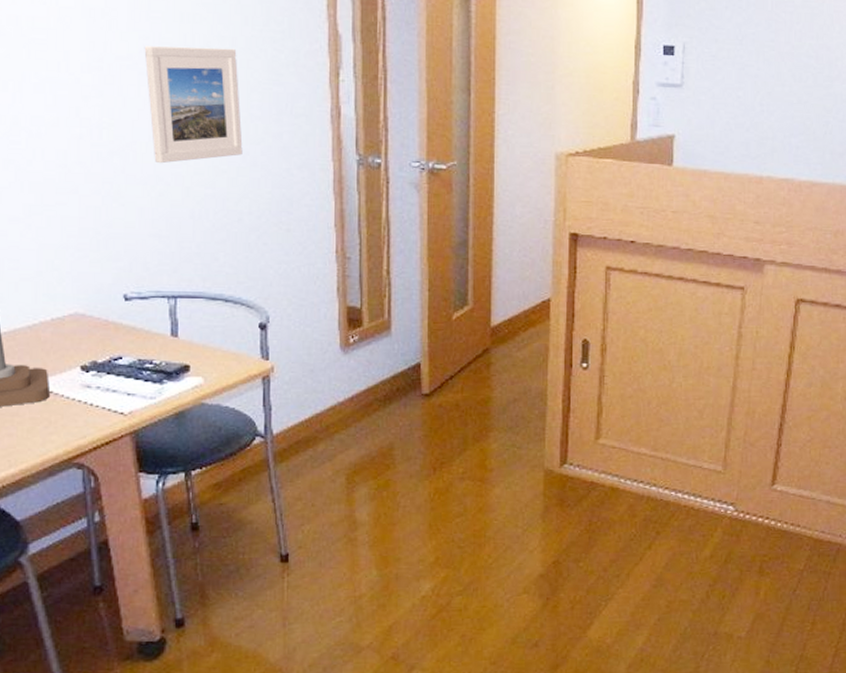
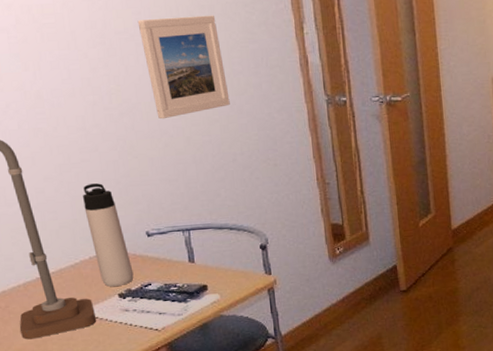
thermos bottle: none [53,231,102,357] -> present [83,183,134,287]

